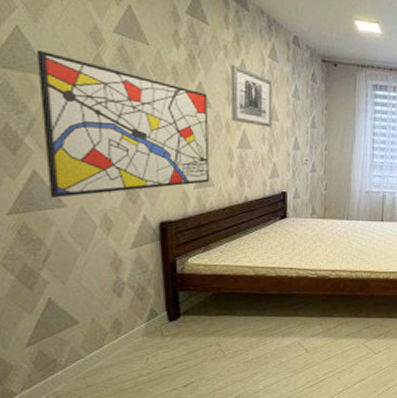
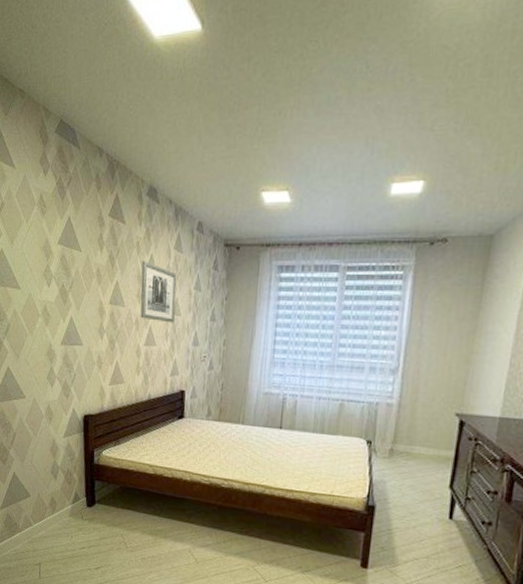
wall art: present [36,50,210,198] -> none [11,267,122,390]

